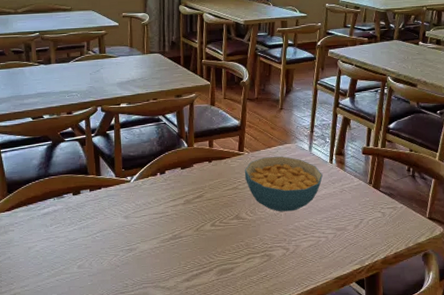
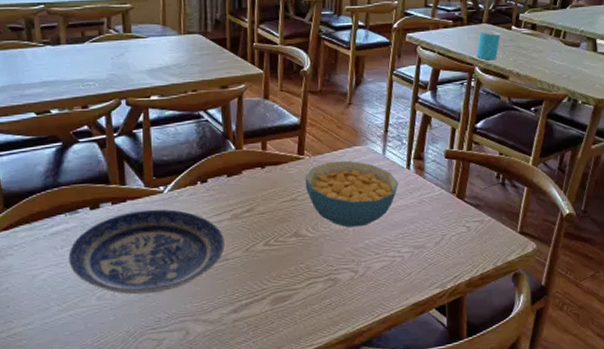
plate: none [56,195,179,265] -> present [68,209,225,295]
cup: none [389,45,410,71] -> present [477,30,501,60]

